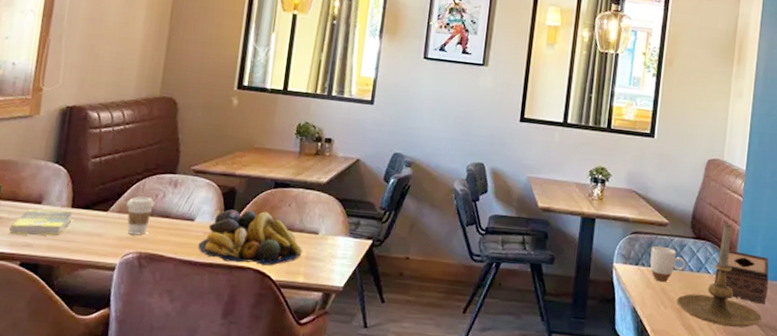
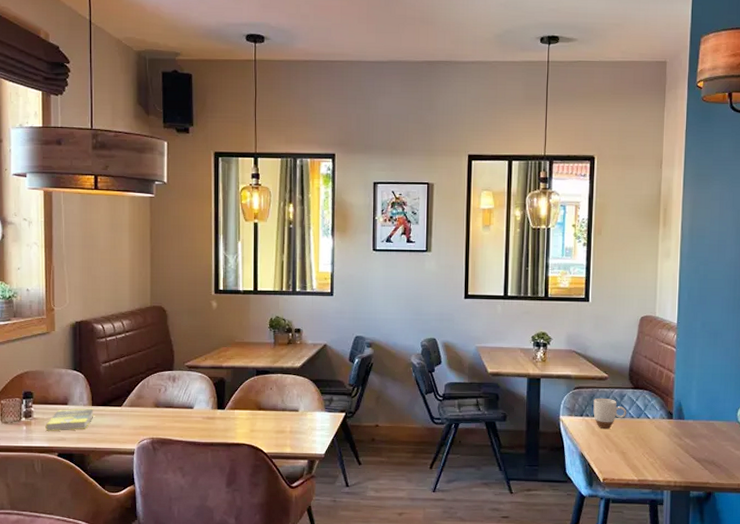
coffee cup: present [127,196,155,235] -> none [136,392,159,424]
fruit bowl: present [198,209,302,266] -> none [199,396,286,442]
candle holder: present [676,222,762,328] -> none [620,372,700,463]
tissue box: present [715,250,769,305] -> none [654,397,705,443]

